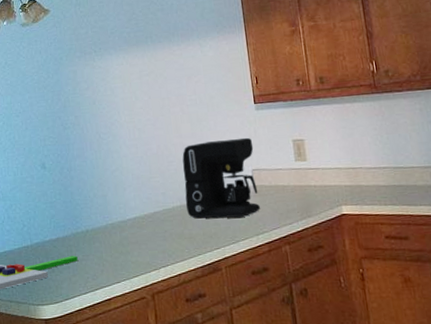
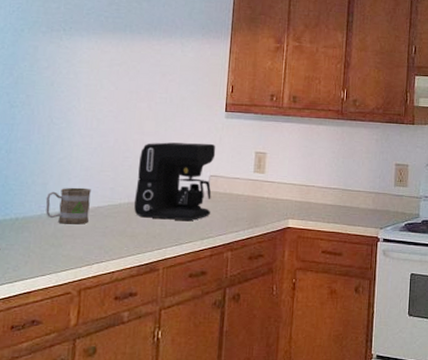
mug: none [108,195,148,232] -> present [45,187,91,225]

